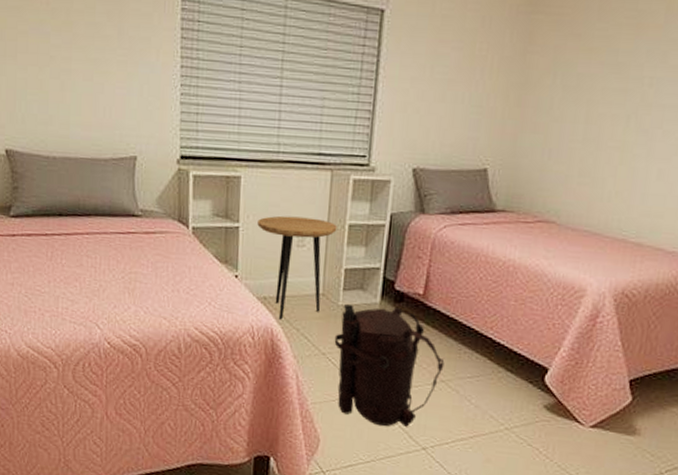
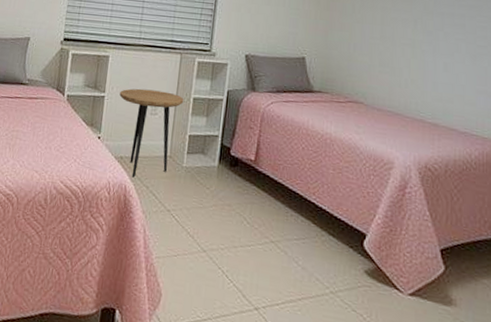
backpack: present [334,304,445,427] -> none [178,166,274,286]

